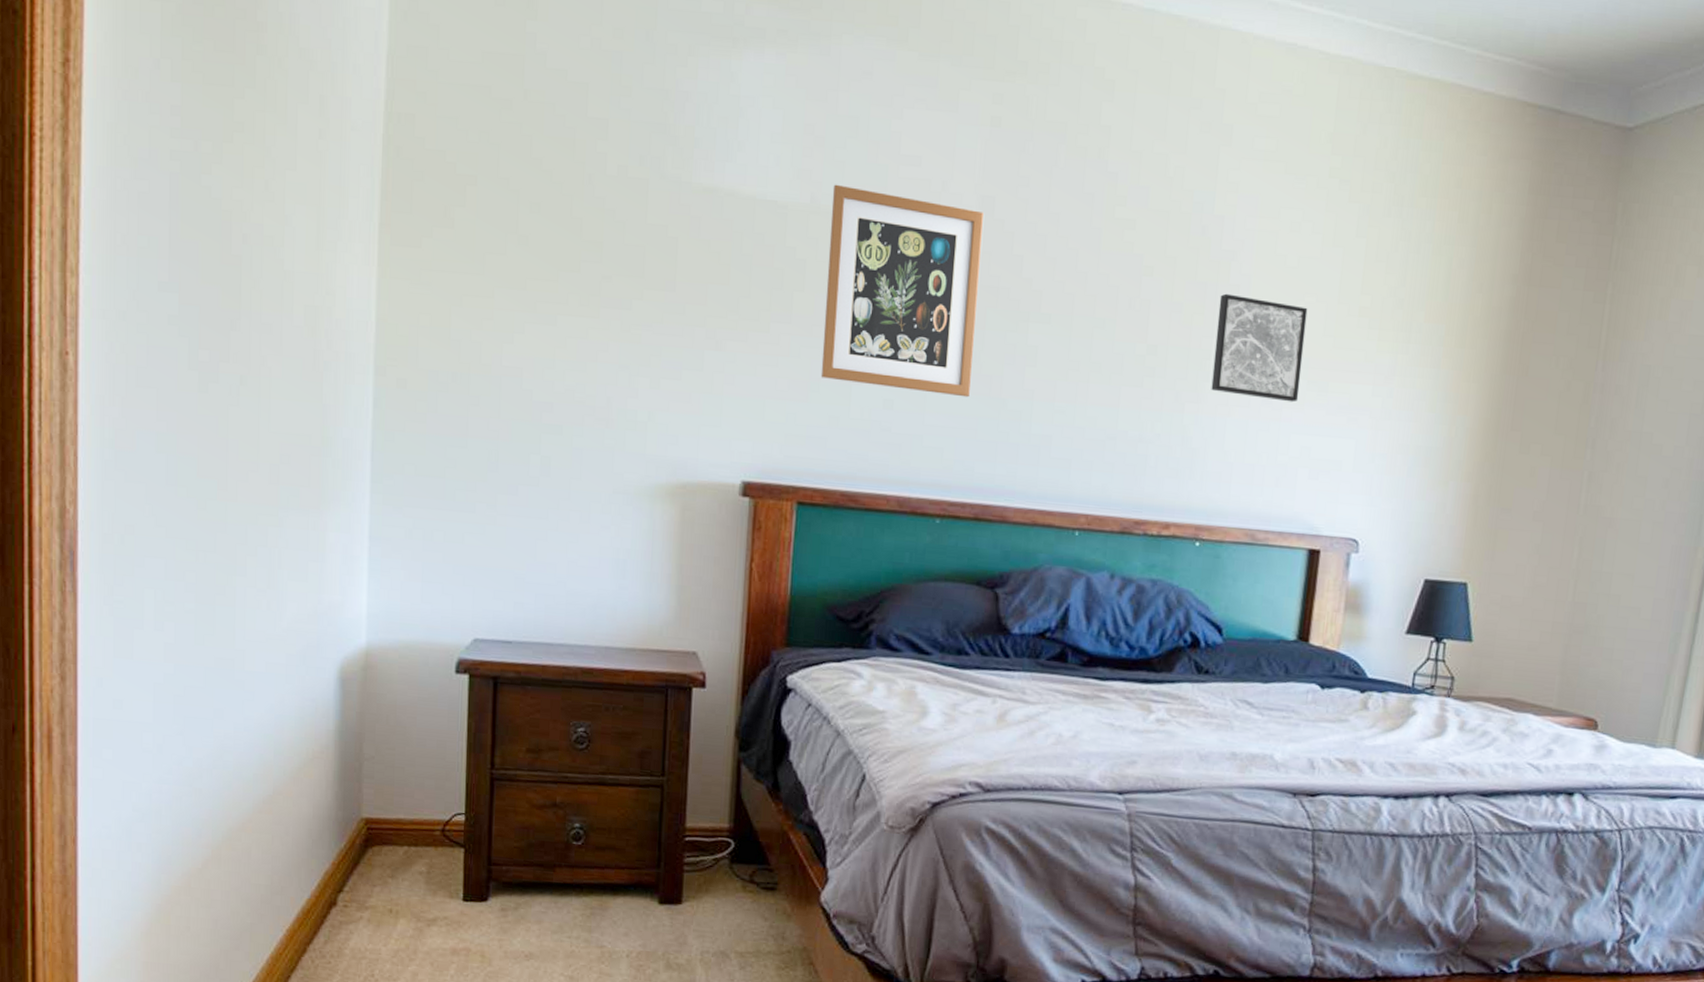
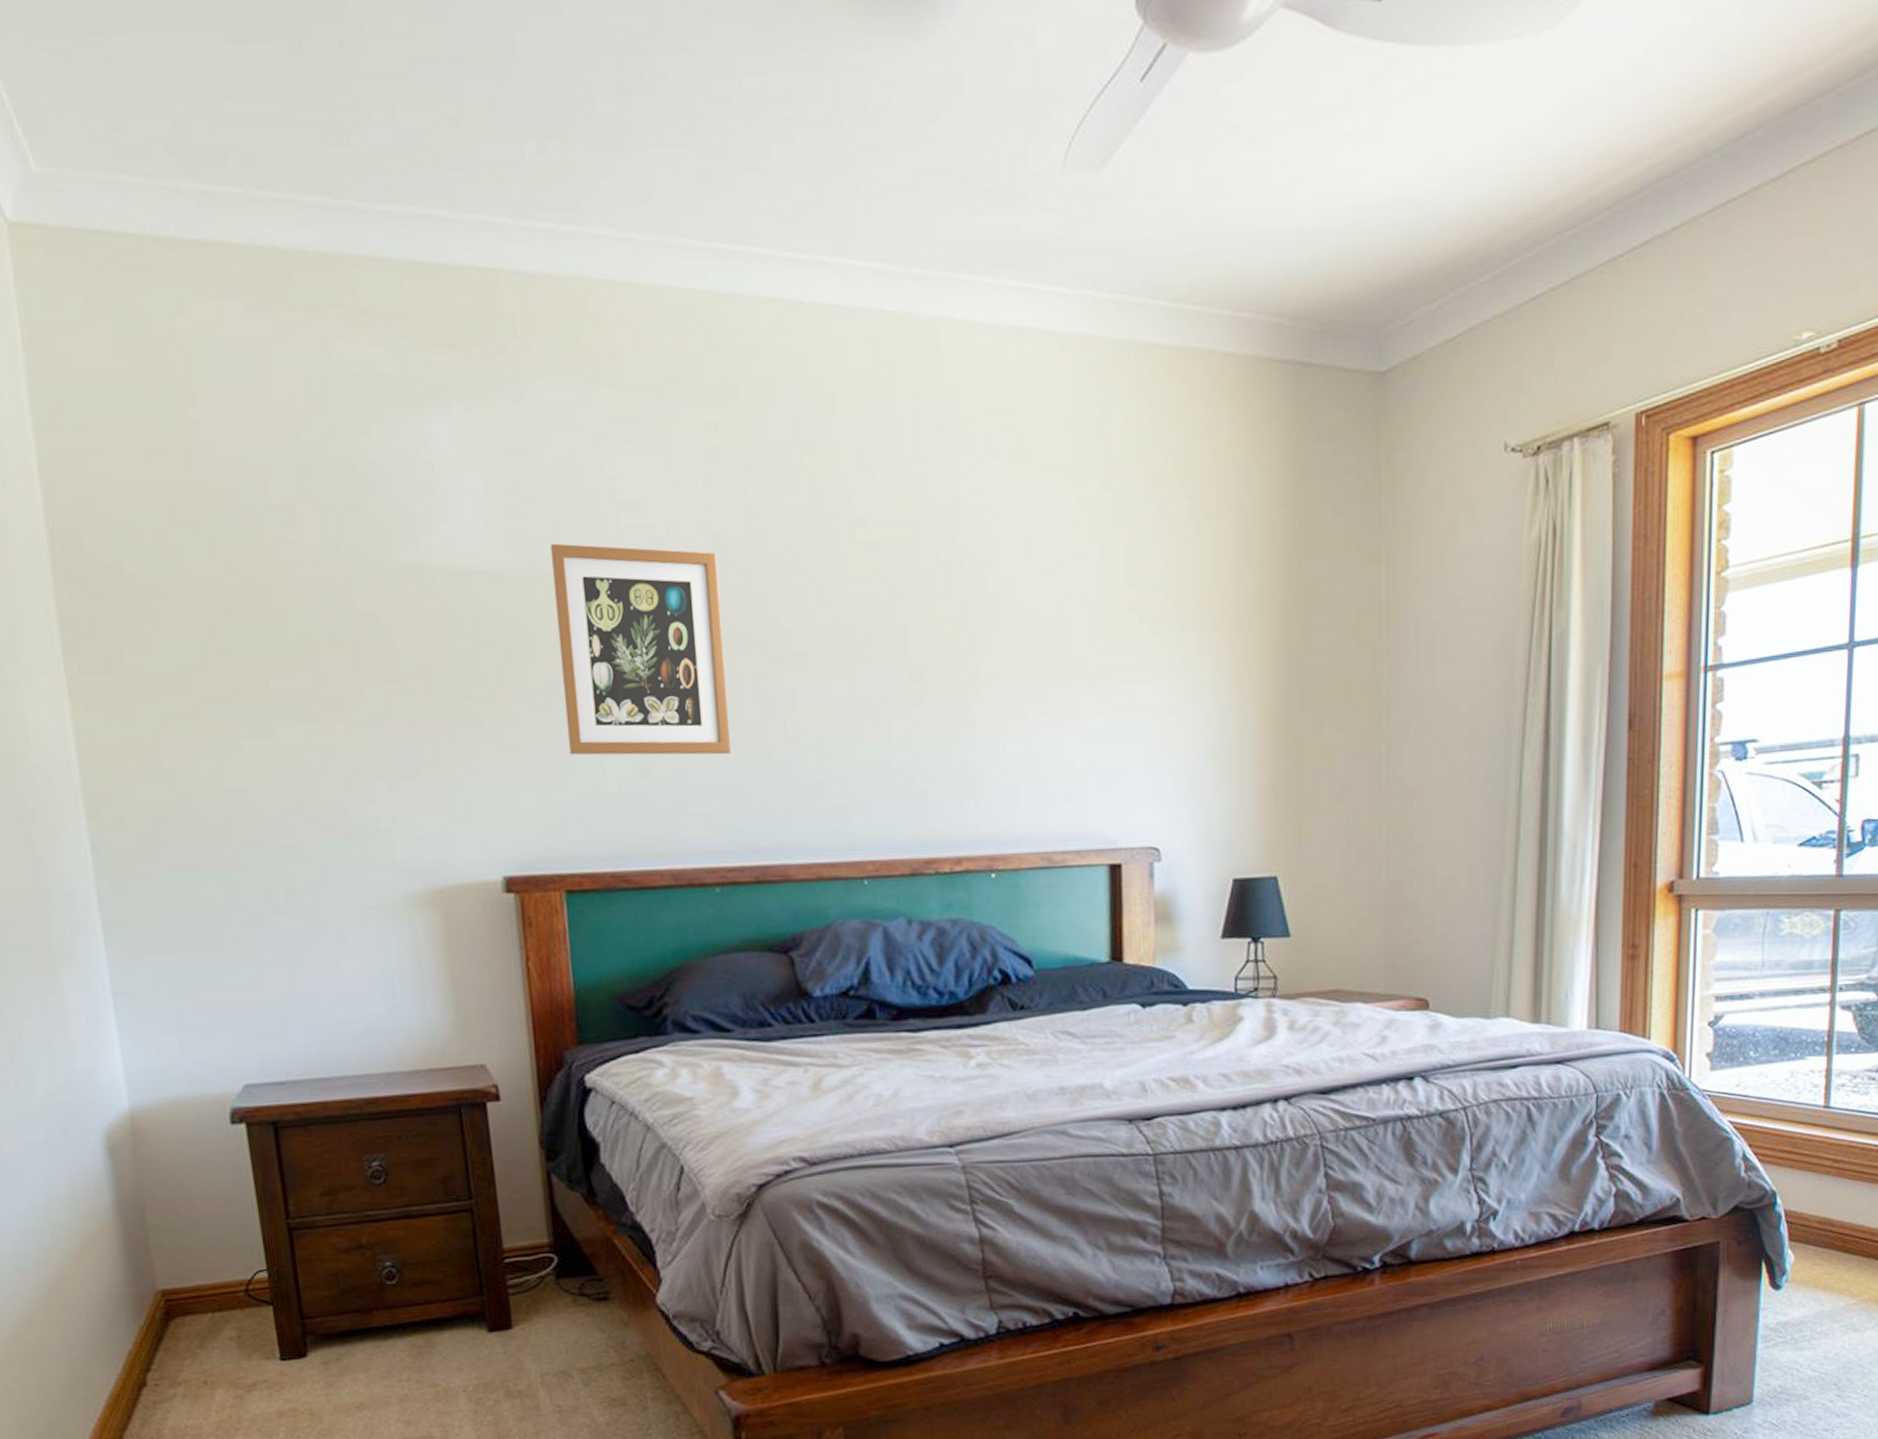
wall art: present [1211,293,1308,403] -> none [979,605,1077,713]

